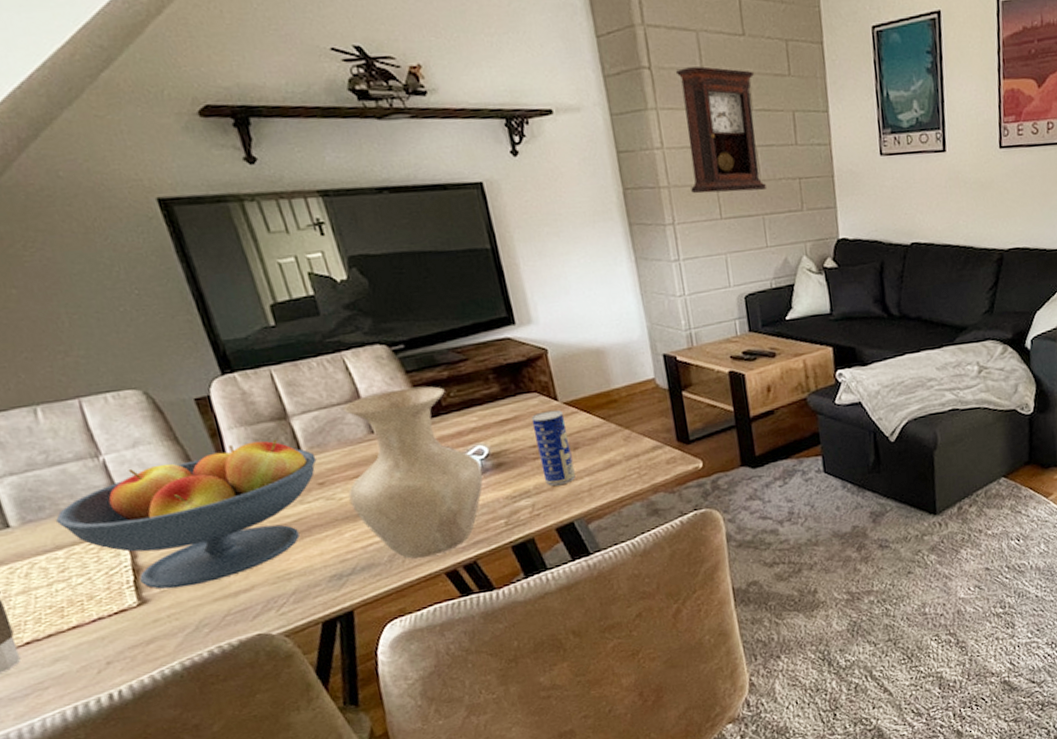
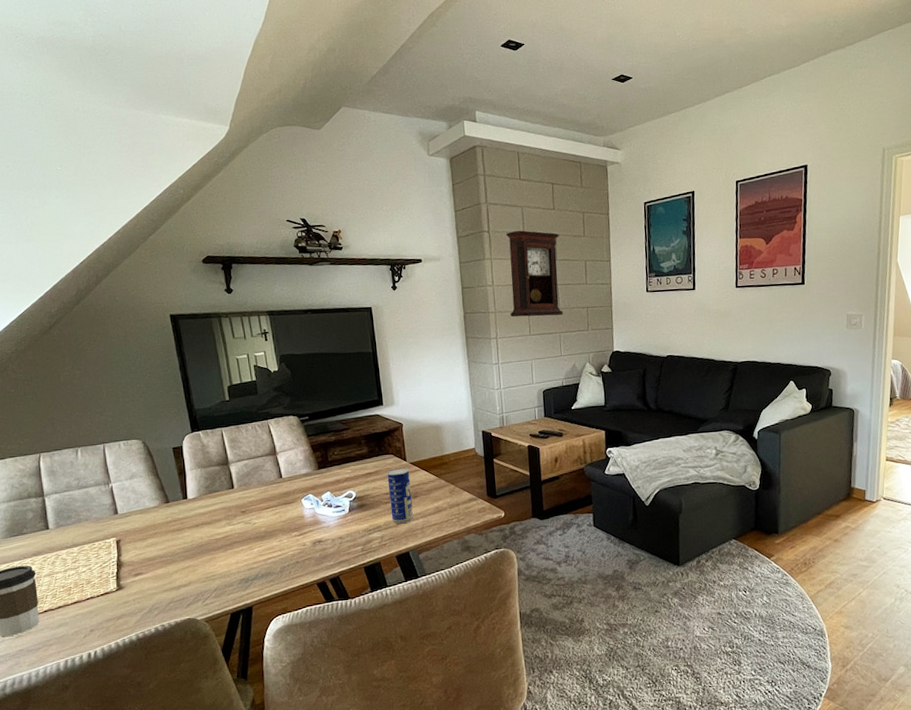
fruit bowl: present [56,439,317,589] -> none [77,478,243,580]
vase: present [343,386,483,559] -> none [260,446,350,572]

